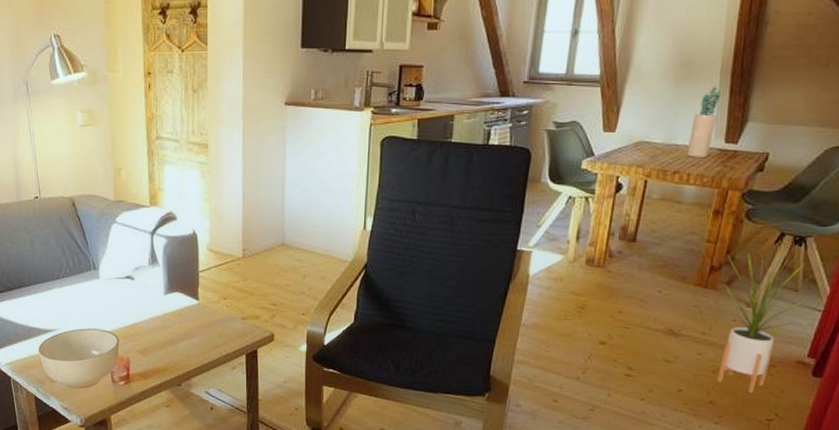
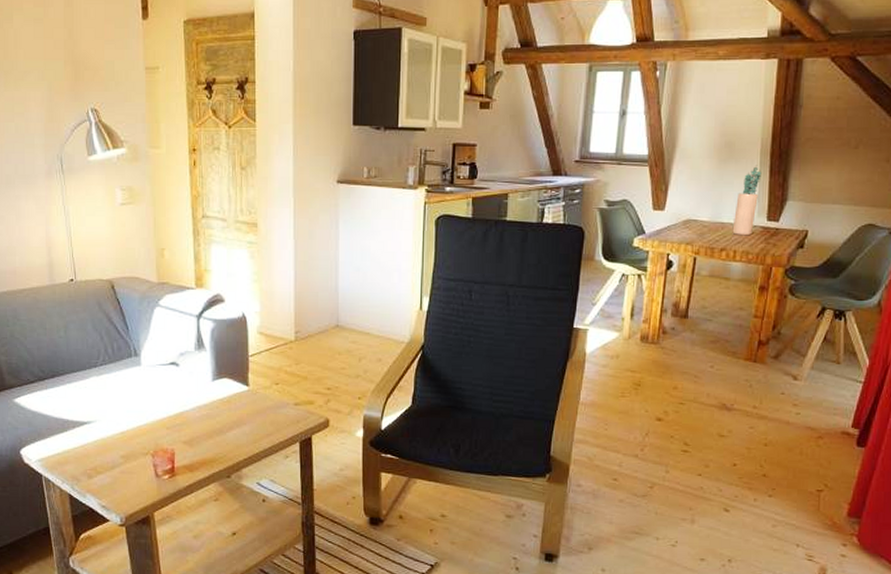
bowl: present [37,328,120,389] -> none [72,419,164,485]
house plant: present [717,247,814,394] -> none [766,321,854,466]

